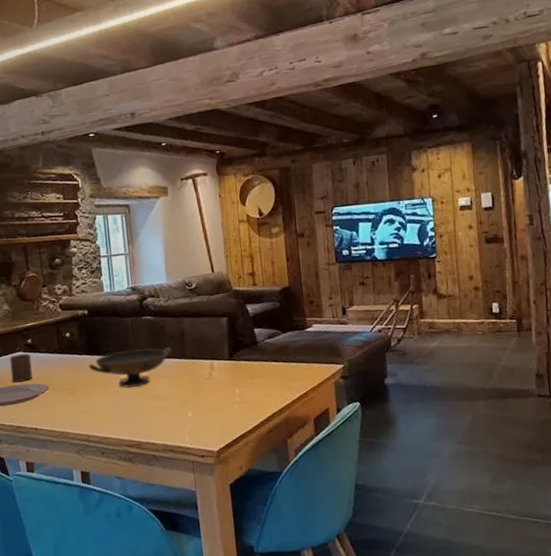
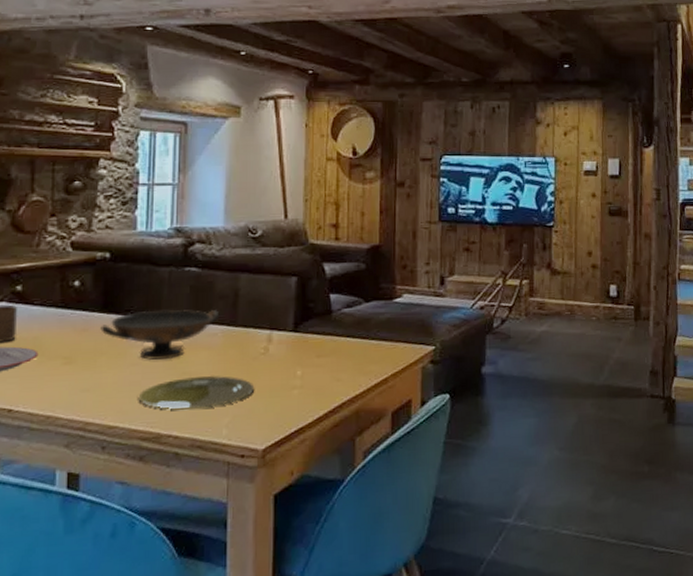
plate: none [122,396,205,424] -> present [139,375,253,410]

